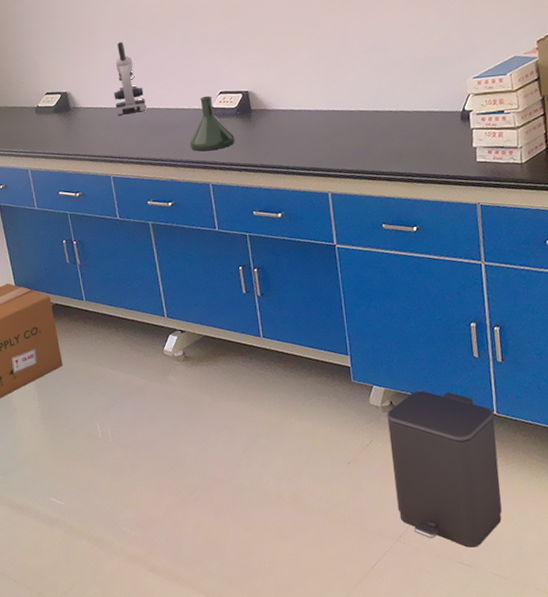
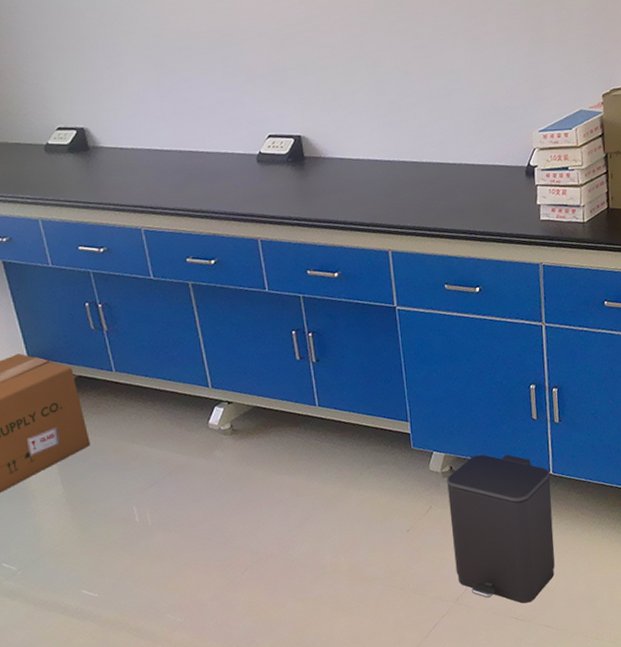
microscope: present [114,42,147,116] -> none [142,70,183,159]
flask: present [189,95,235,152] -> none [234,139,286,203]

